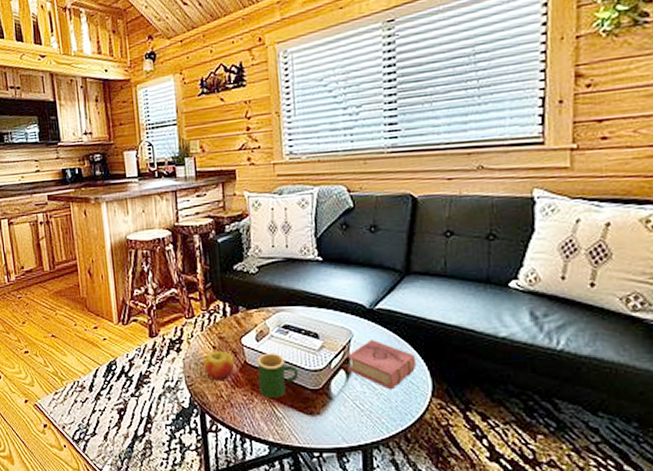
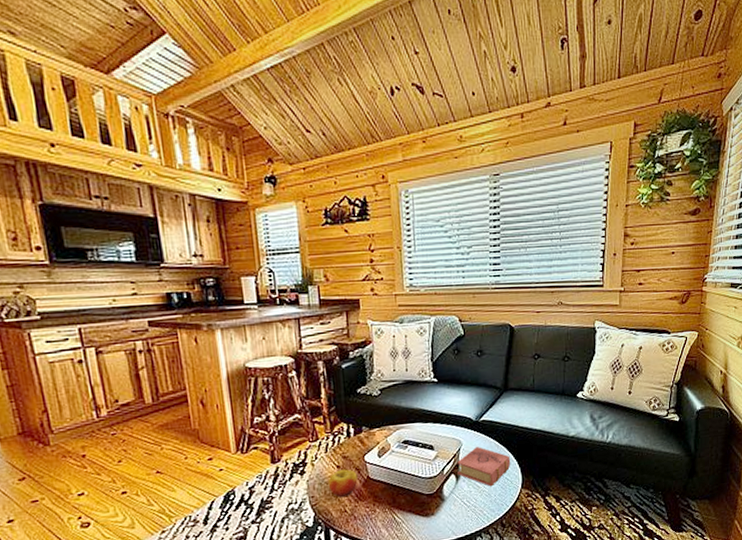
mug: present [257,353,299,398] -> none [379,466,416,507]

